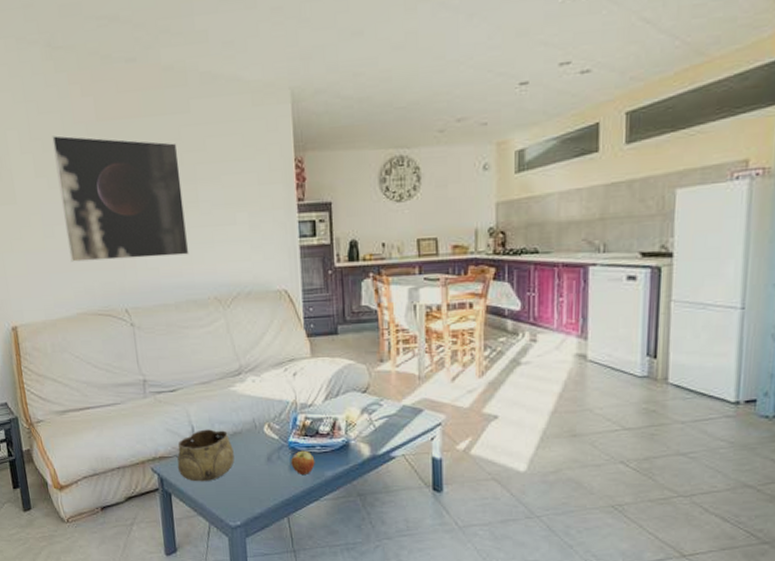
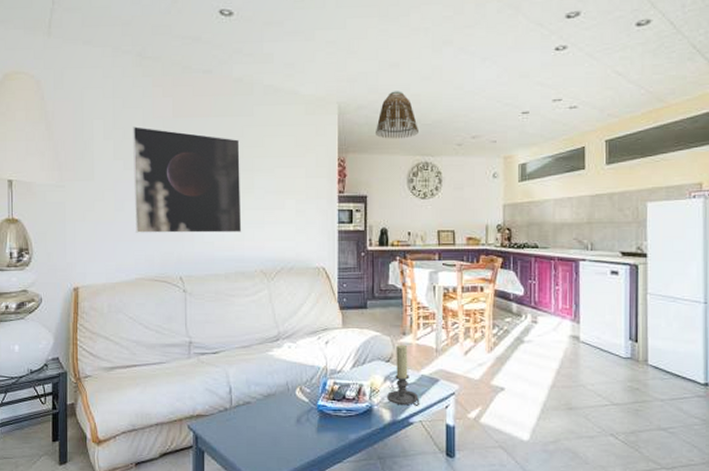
decorative bowl: present [177,429,235,482] -> none [212,390,266,441]
apple: present [291,450,315,474] -> none [319,413,341,437]
lamp shade: none [338,66,390,130] -> present [376,91,418,139]
candle holder: none [365,373,402,439] -> present [387,344,420,406]

